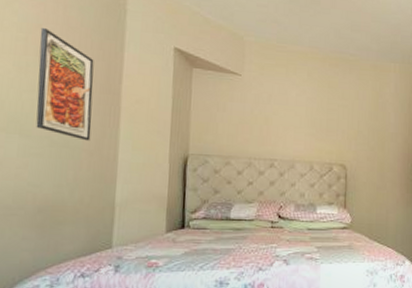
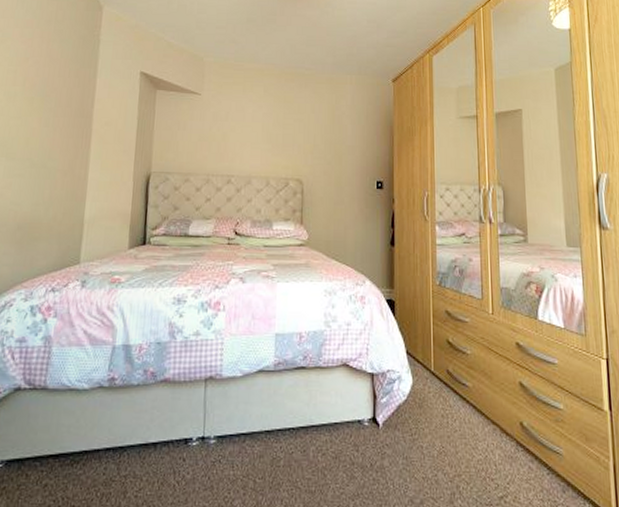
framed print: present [36,28,94,141] -> none [20,61,71,162]

